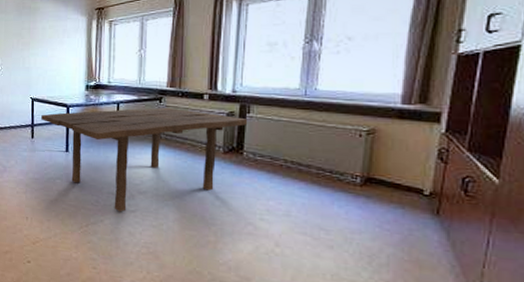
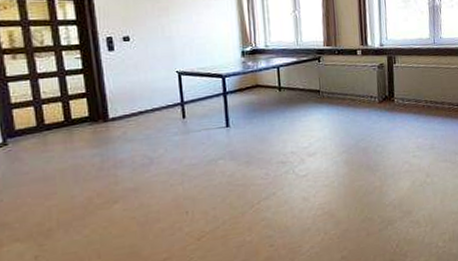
dining table: present [41,107,248,212] -> none [192,66,395,180]

